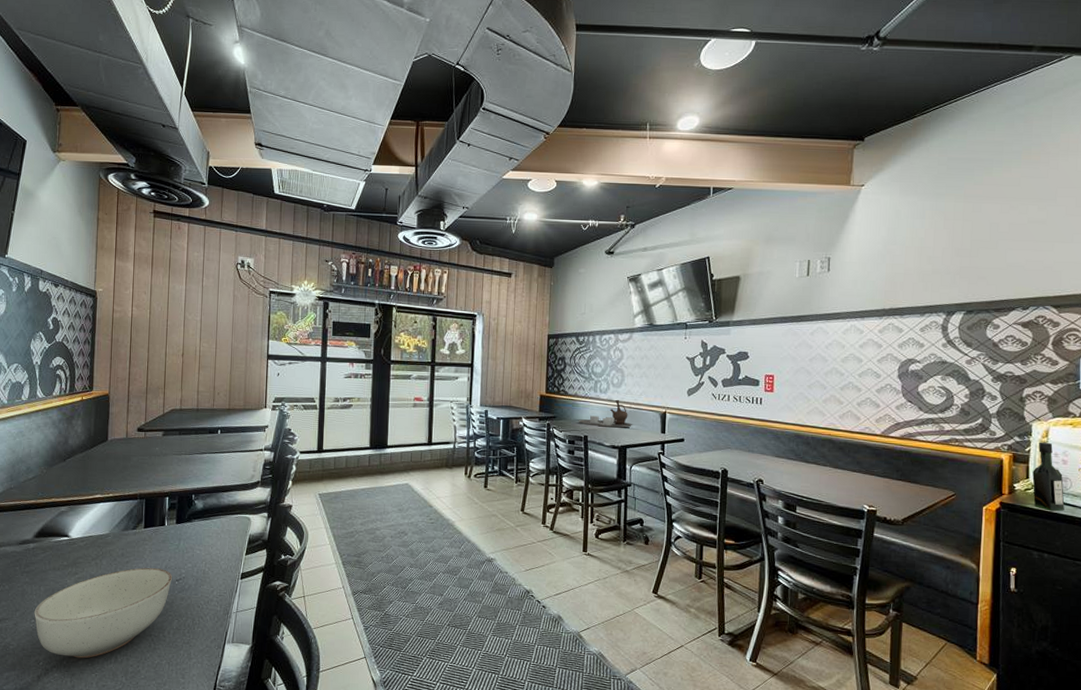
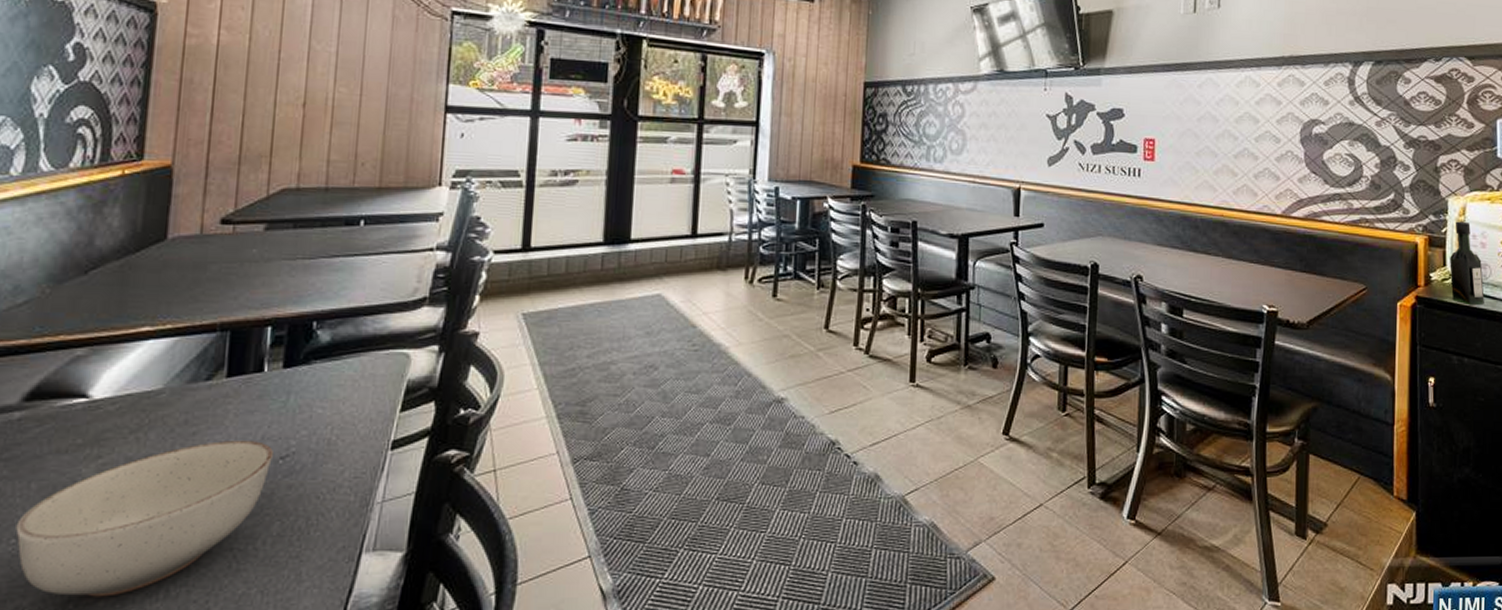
tea set: present [578,400,633,428] -> none [904,172,978,210]

